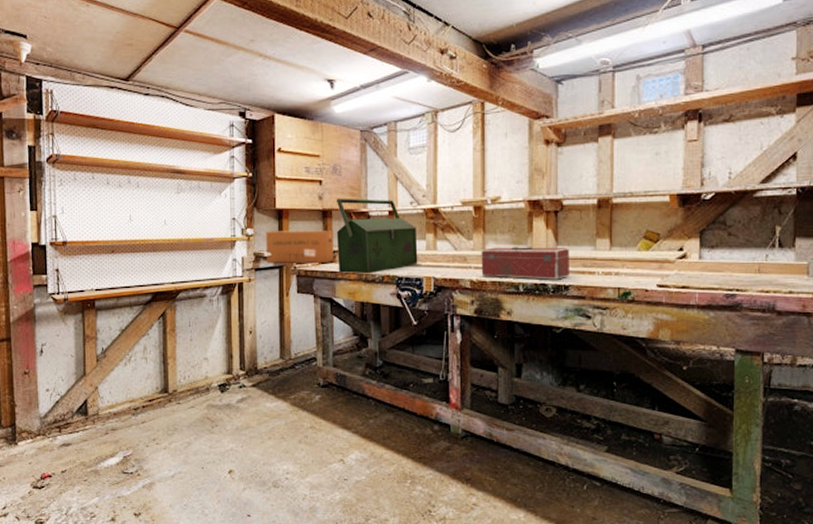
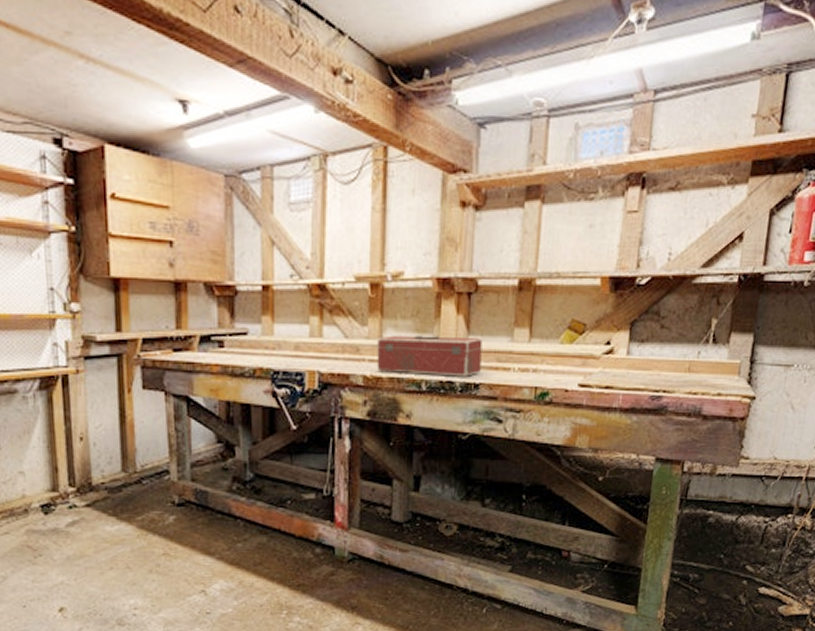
box: present [266,230,334,264] -> none [98,307,190,352]
tool box: present [336,198,418,274] -> none [193,265,299,366]

